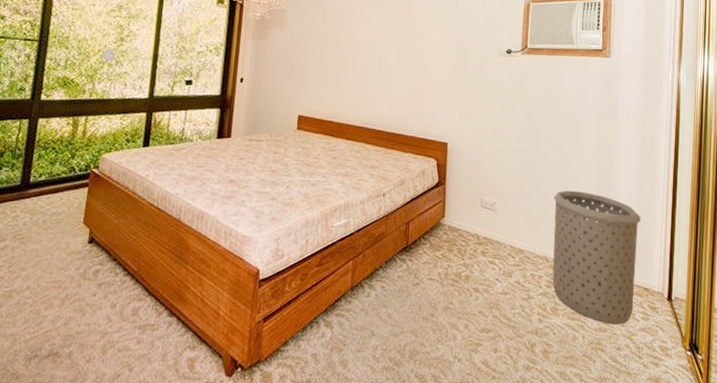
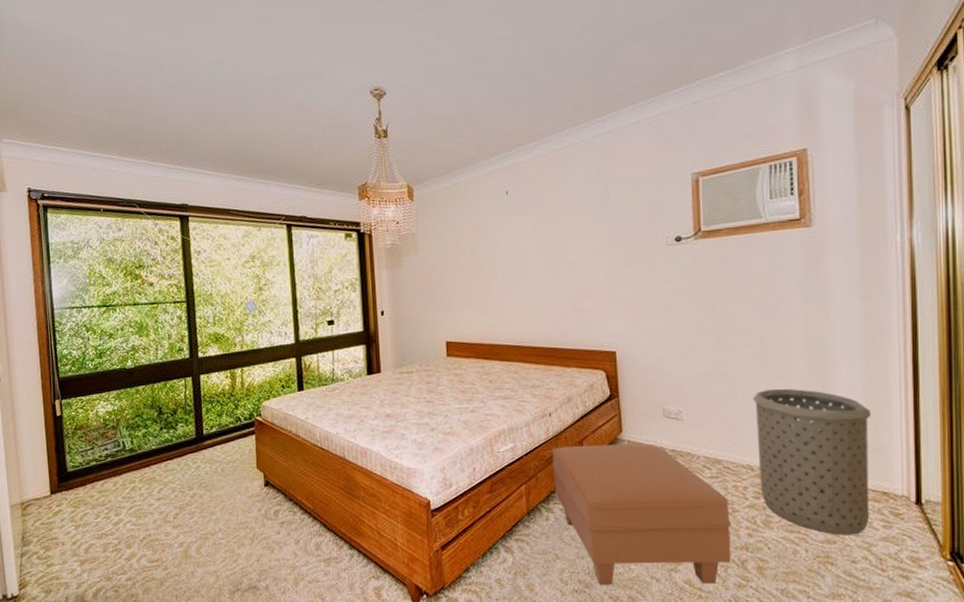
ottoman: none [379,226,527,366] -> present [552,444,732,585]

